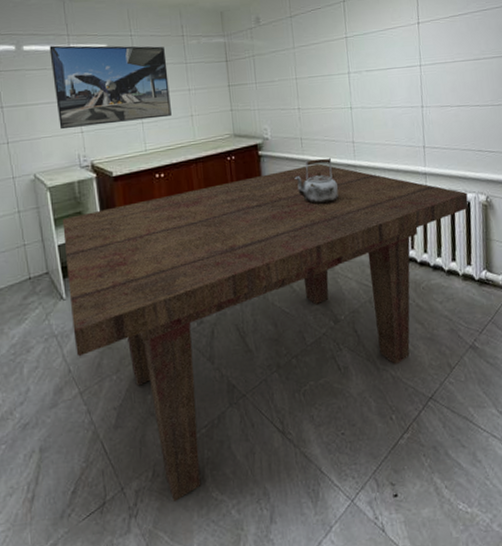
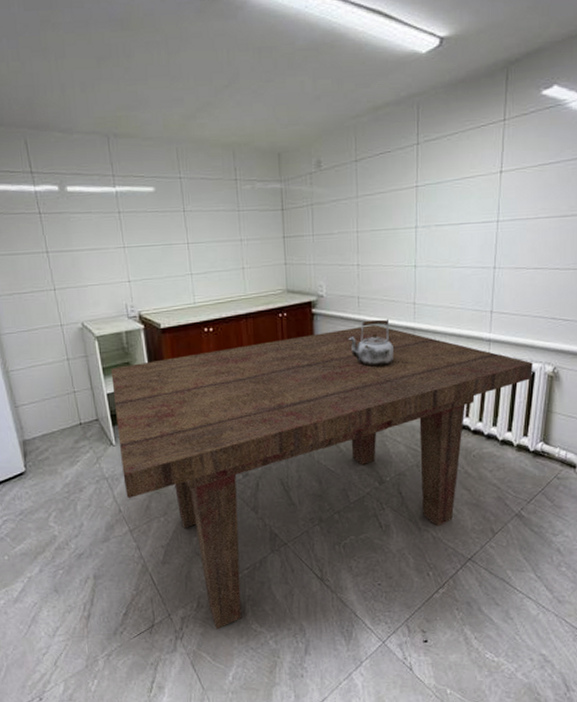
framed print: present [49,45,172,130] -> none [94,186,222,278]

